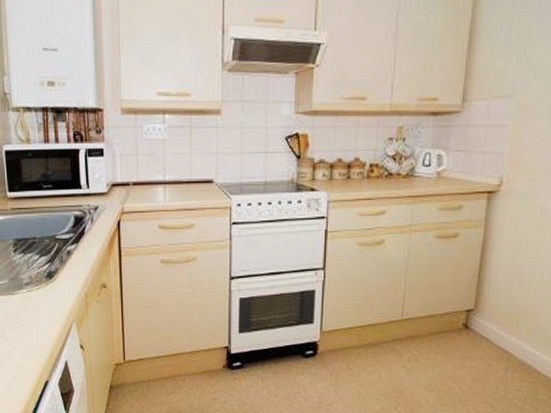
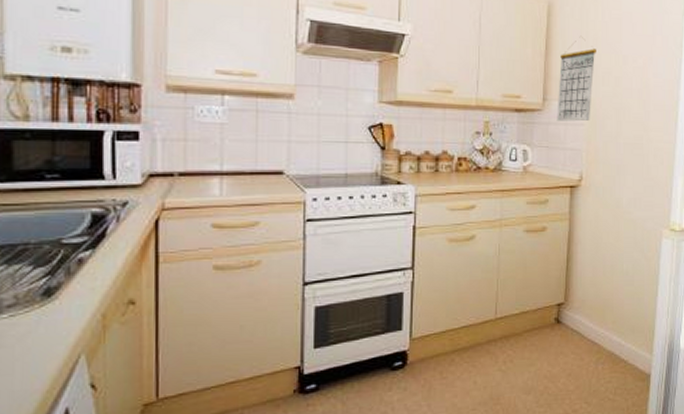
calendar: none [477,26,529,123] -> present [557,35,596,122]

